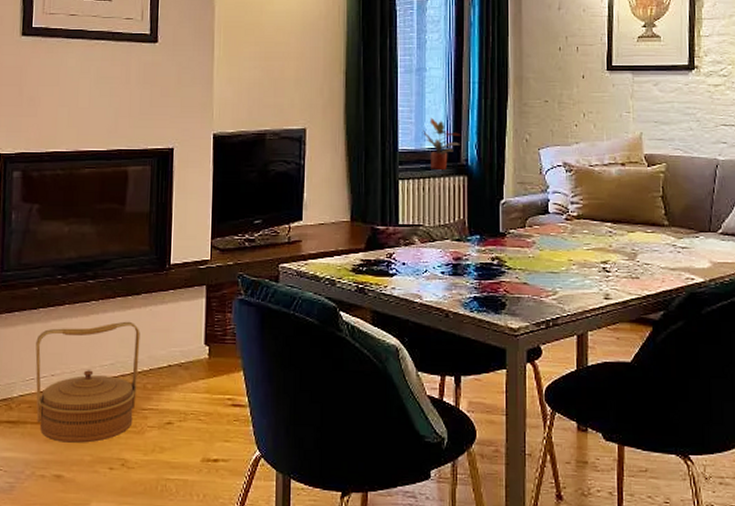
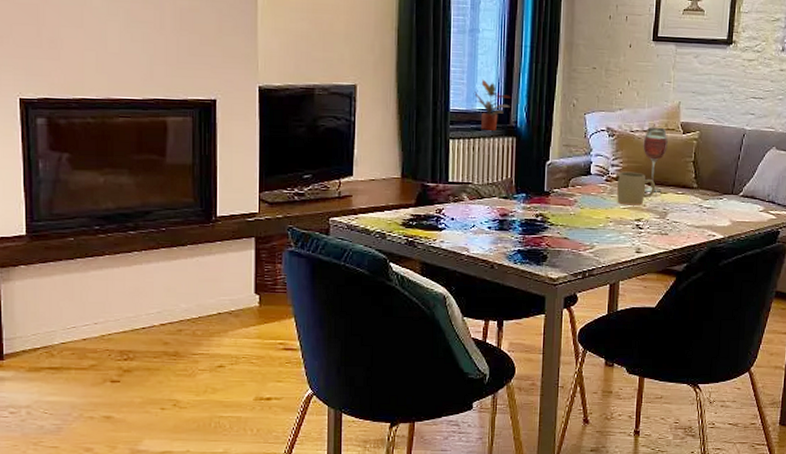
woven basket: present [35,321,140,443] -> none [75,271,187,386]
mug: none [578,209,622,246] -> present [616,171,656,206]
wineglass: none [604,160,632,231] -> present [643,127,668,193]

